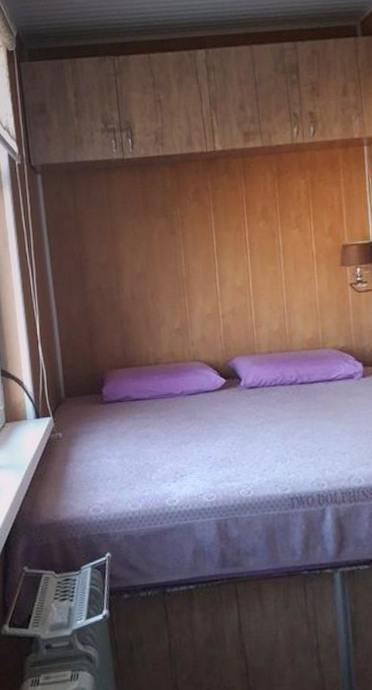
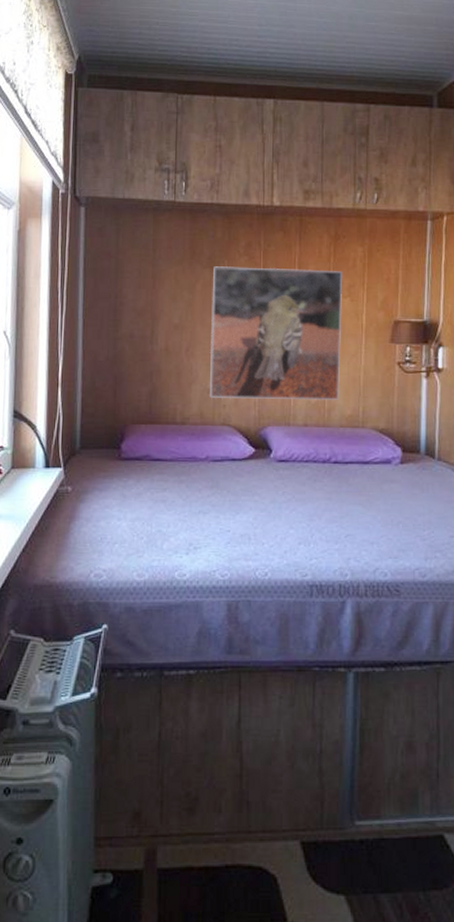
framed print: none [167,204,298,337] -> present [210,266,343,400]

